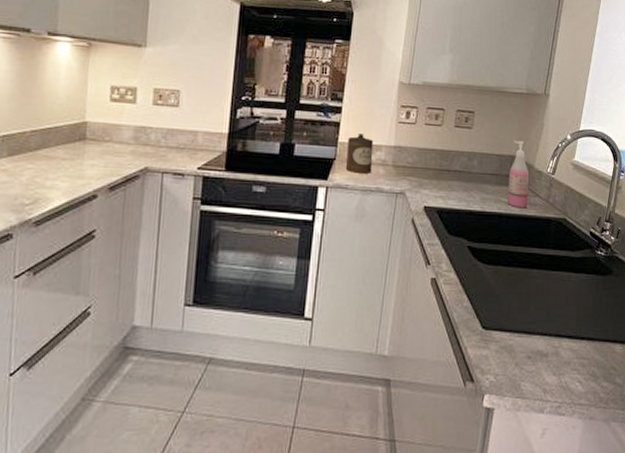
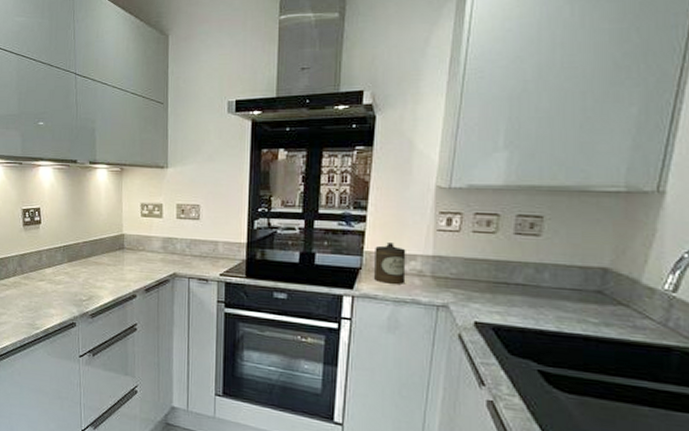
soap dispenser: present [508,141,530,209] -> none [598,250,634,332]

